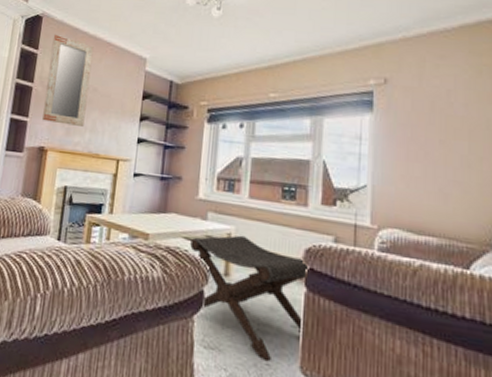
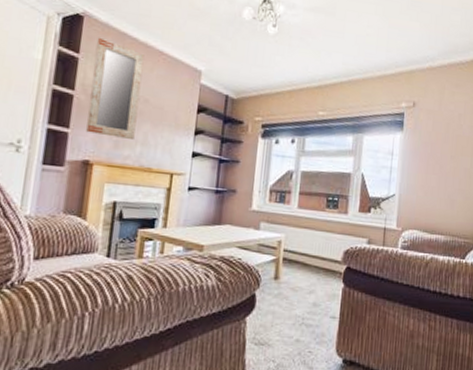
footstool: present [190,235,309,362] -> none [243,242,346,350]

